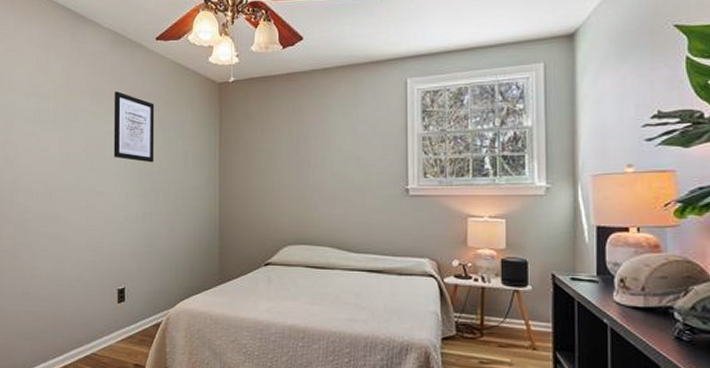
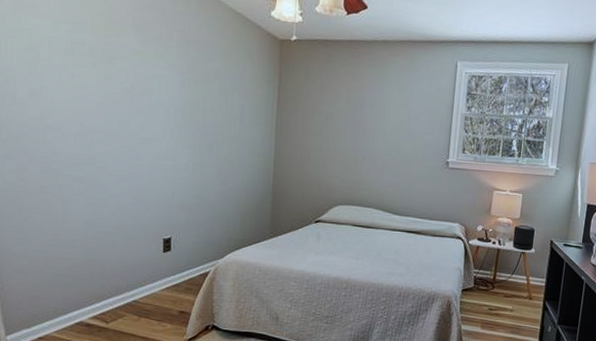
wall art: present [114,91,155,163] -> none [162,33,210,114]

